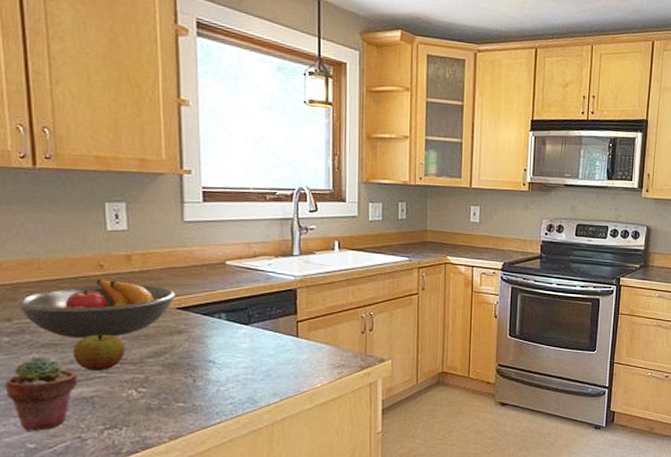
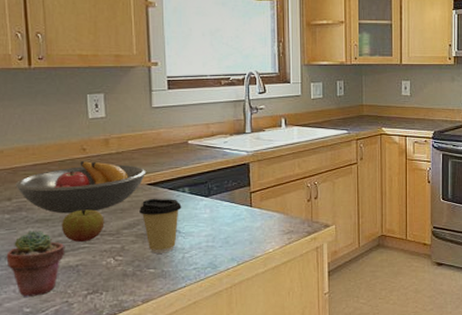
coffee cup: none [167,324,217,386] -> present [139,198,182,254]

